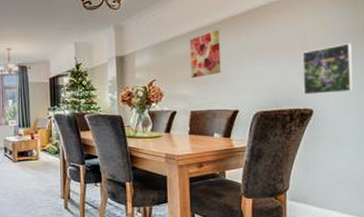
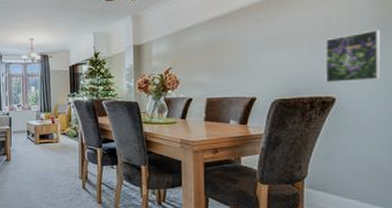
wall art: present [189,30,222,79] -> none [207,18,239,67]

